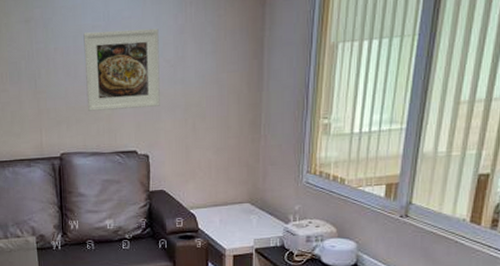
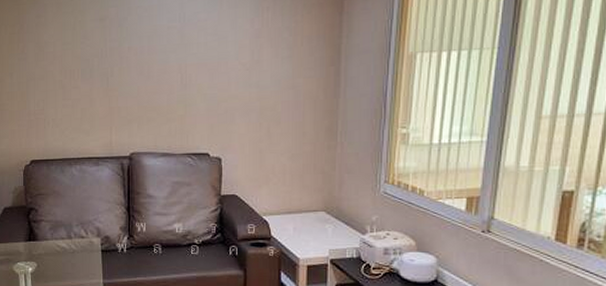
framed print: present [83,28,160,111] -> none [158,31,235,111]

